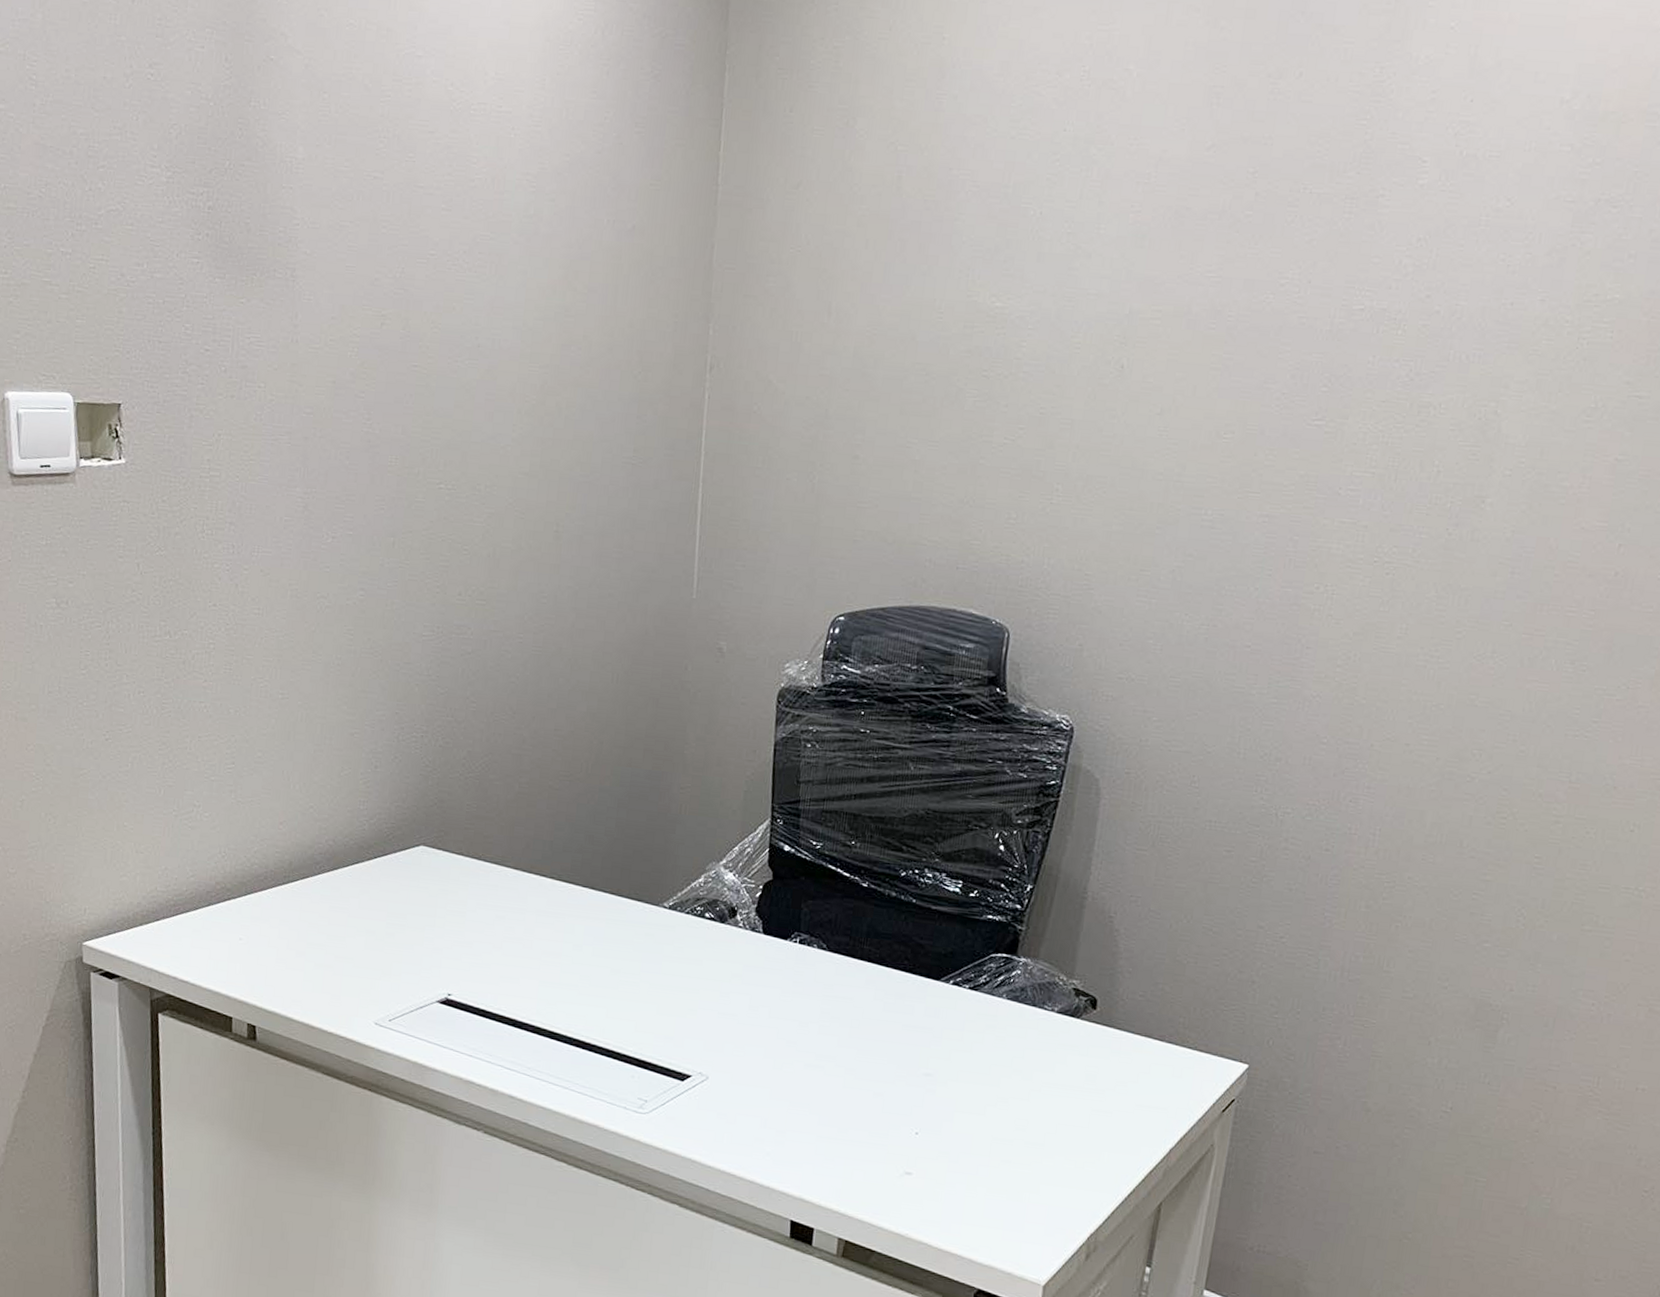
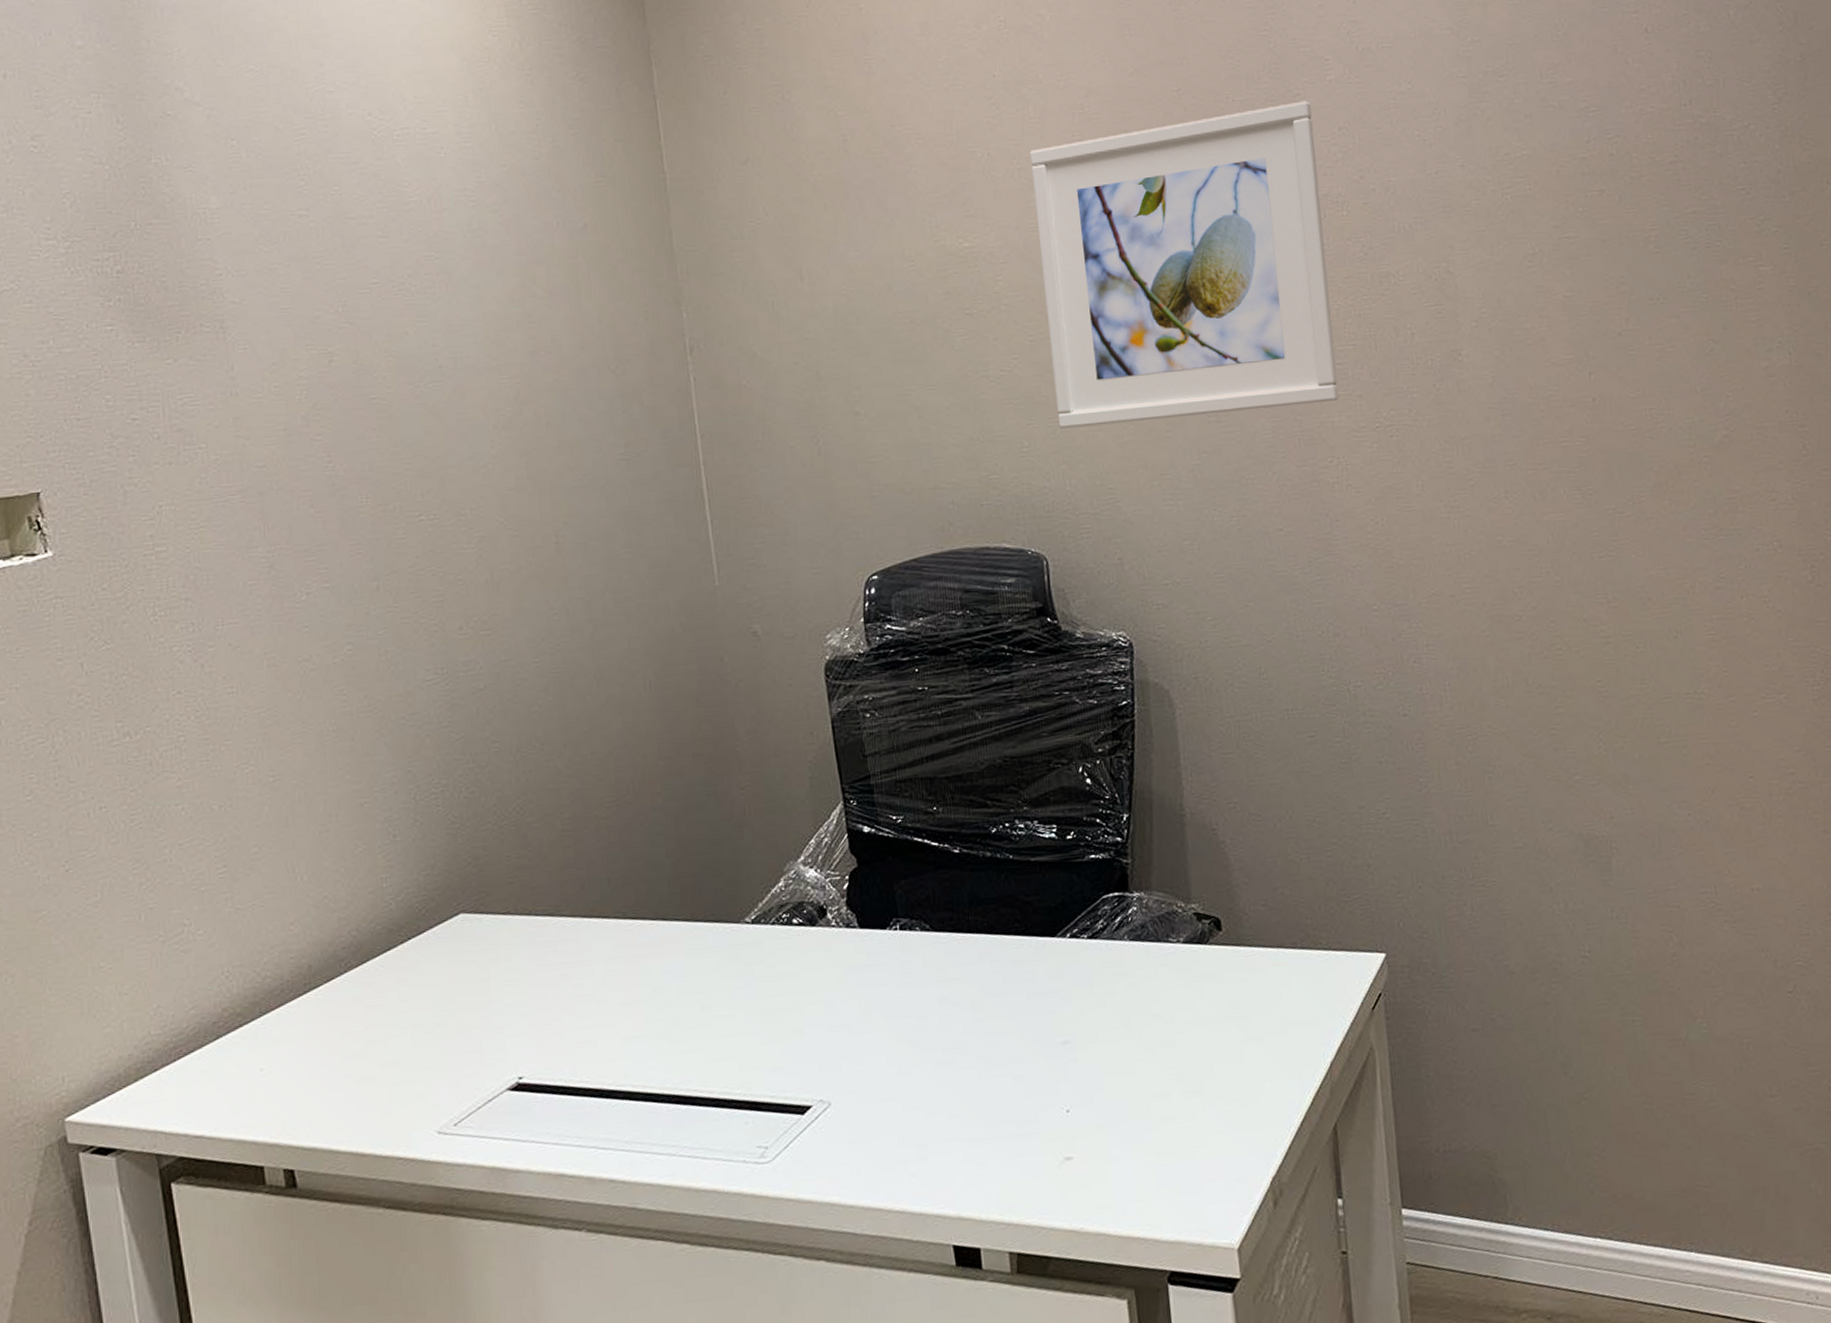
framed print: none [1050,203,1394,527] -> present [1030,100,1339,429]

